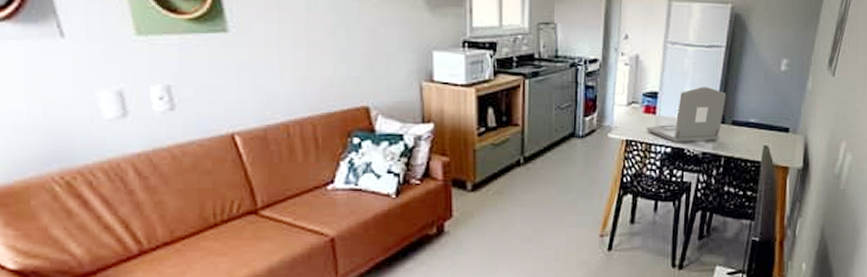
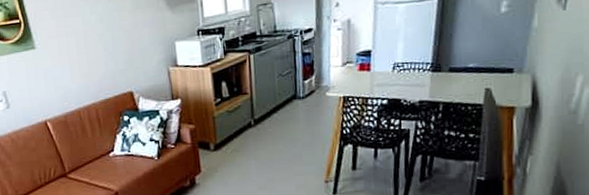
laptop: present [646,87,726,143] -> none [362,39,441,95]

